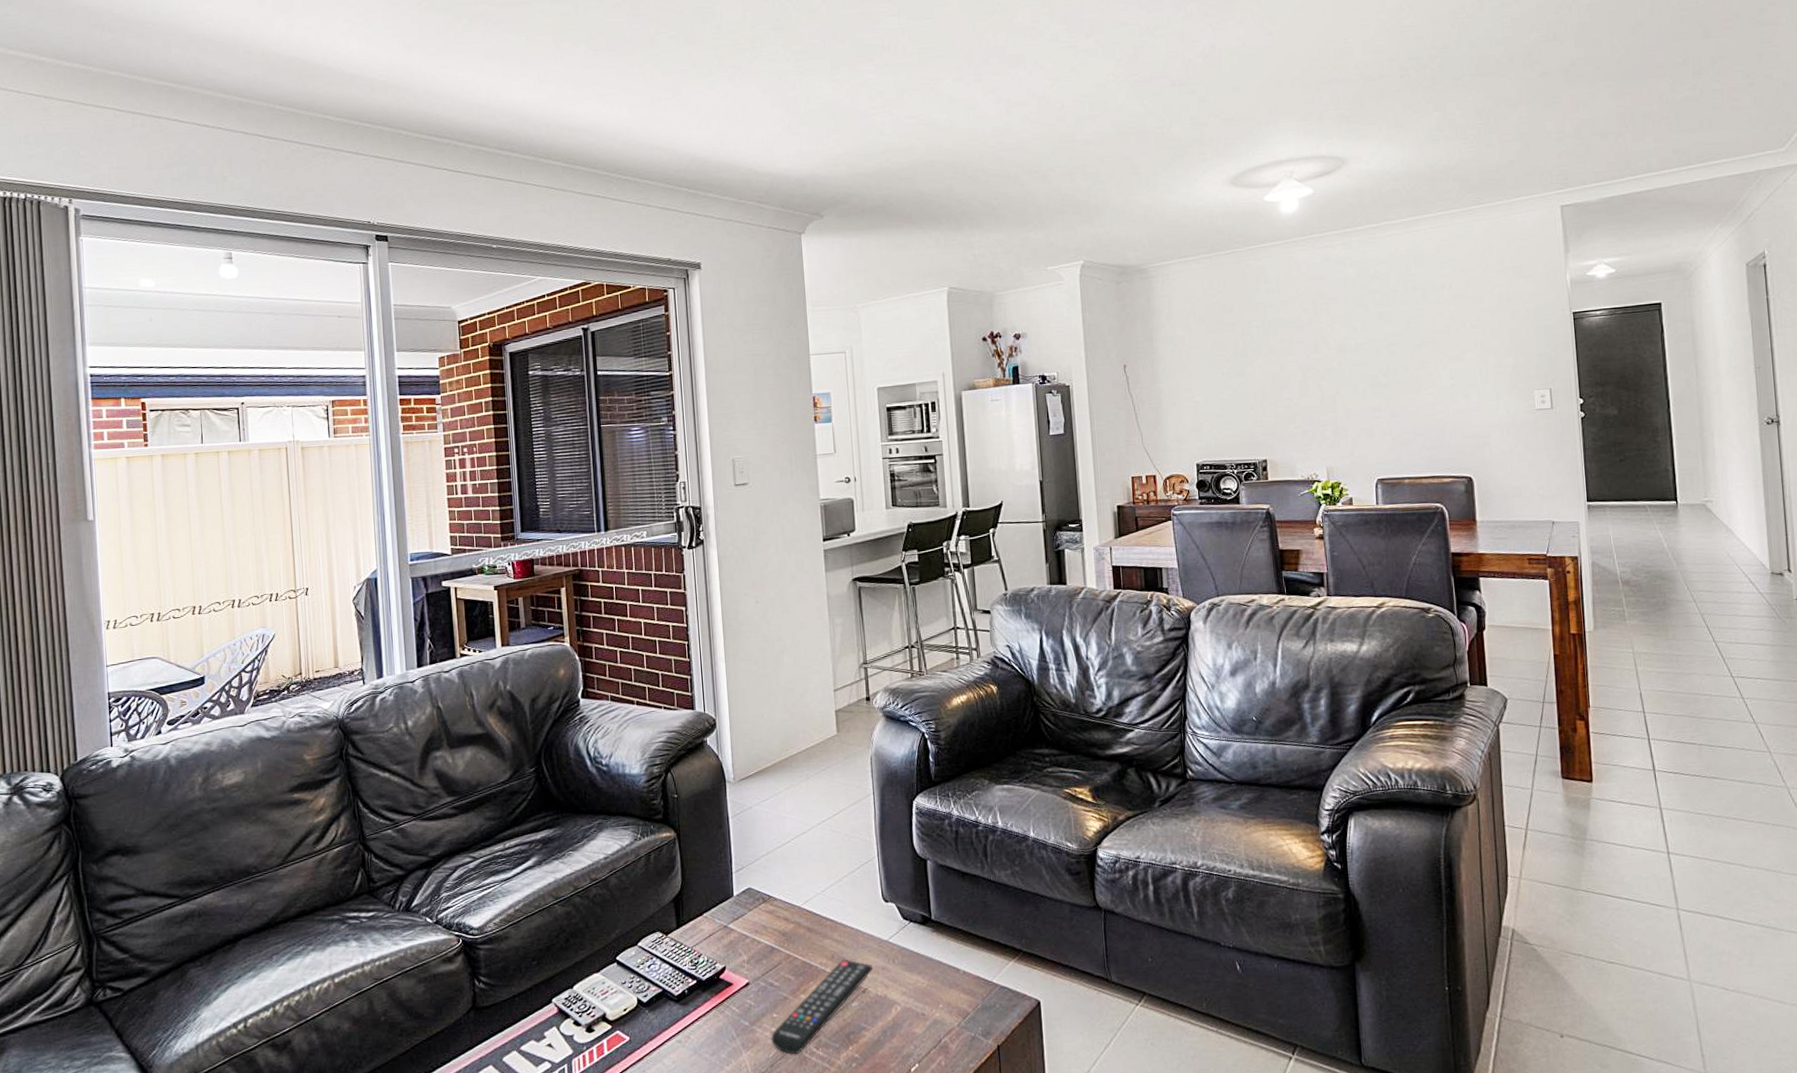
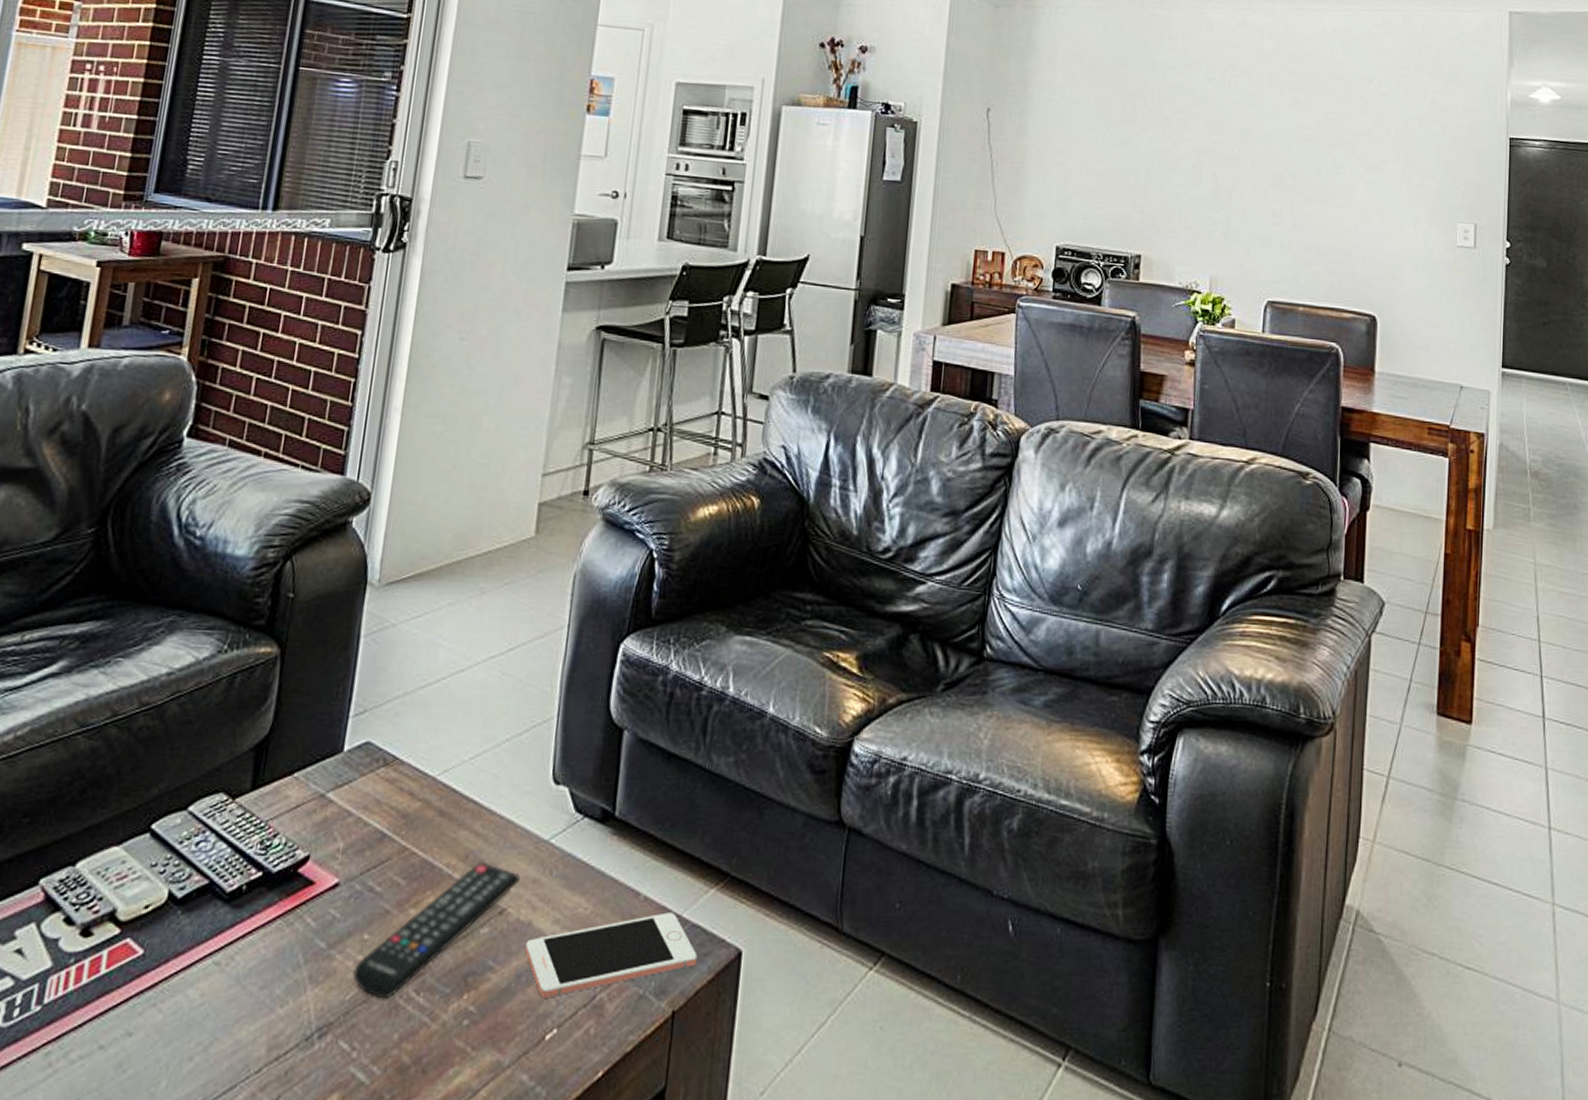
cell phone: none [885,980,1009,1045] -> present [525,912,698,998]

